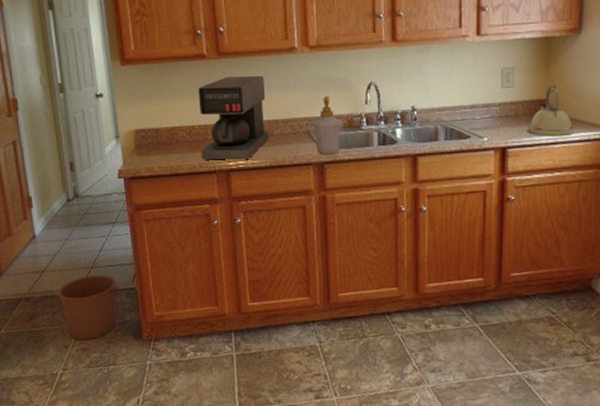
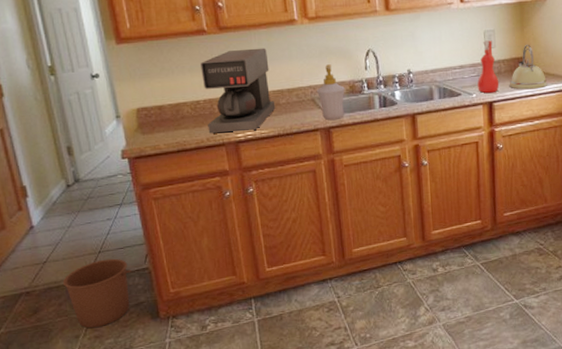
spray bottle: none [490,79,516,138] -> present [477,40,500,94]

